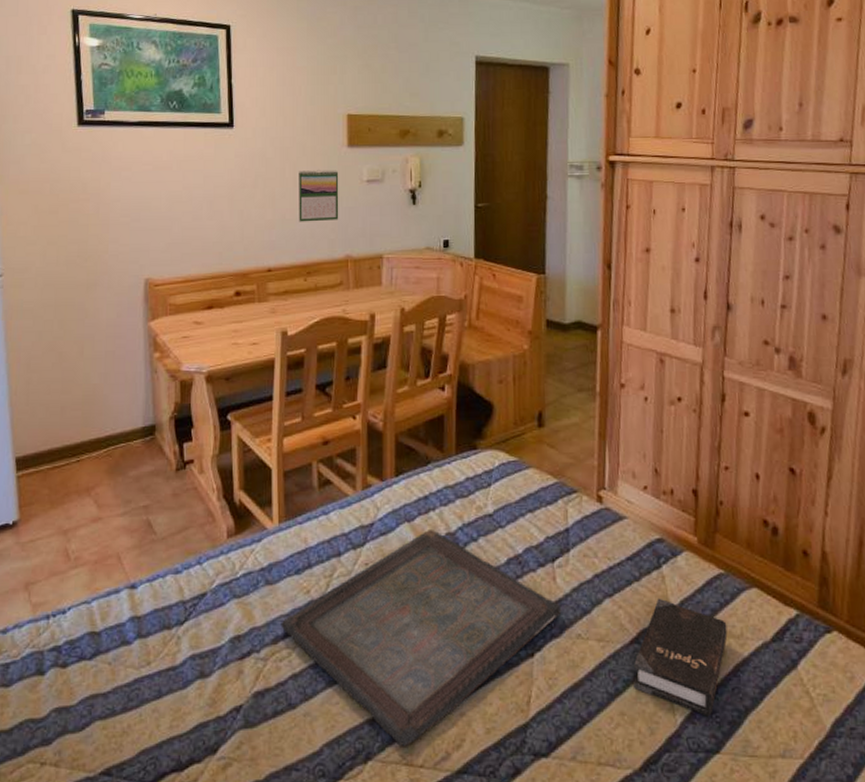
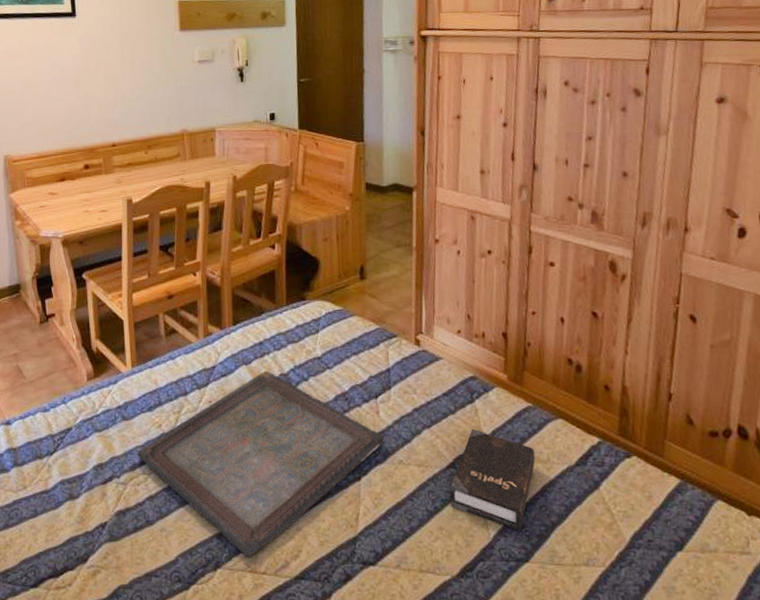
calendar: present [299,170,339,222] -> none [136,52,174,101]

